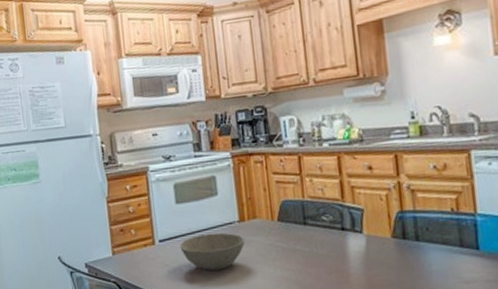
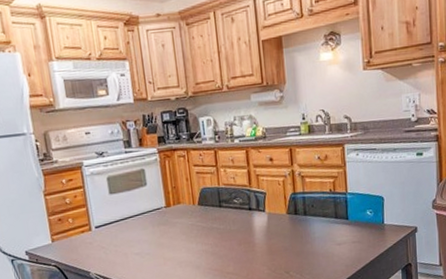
bowl: present [180,232,245,270] -> none [114,217,171,249]

